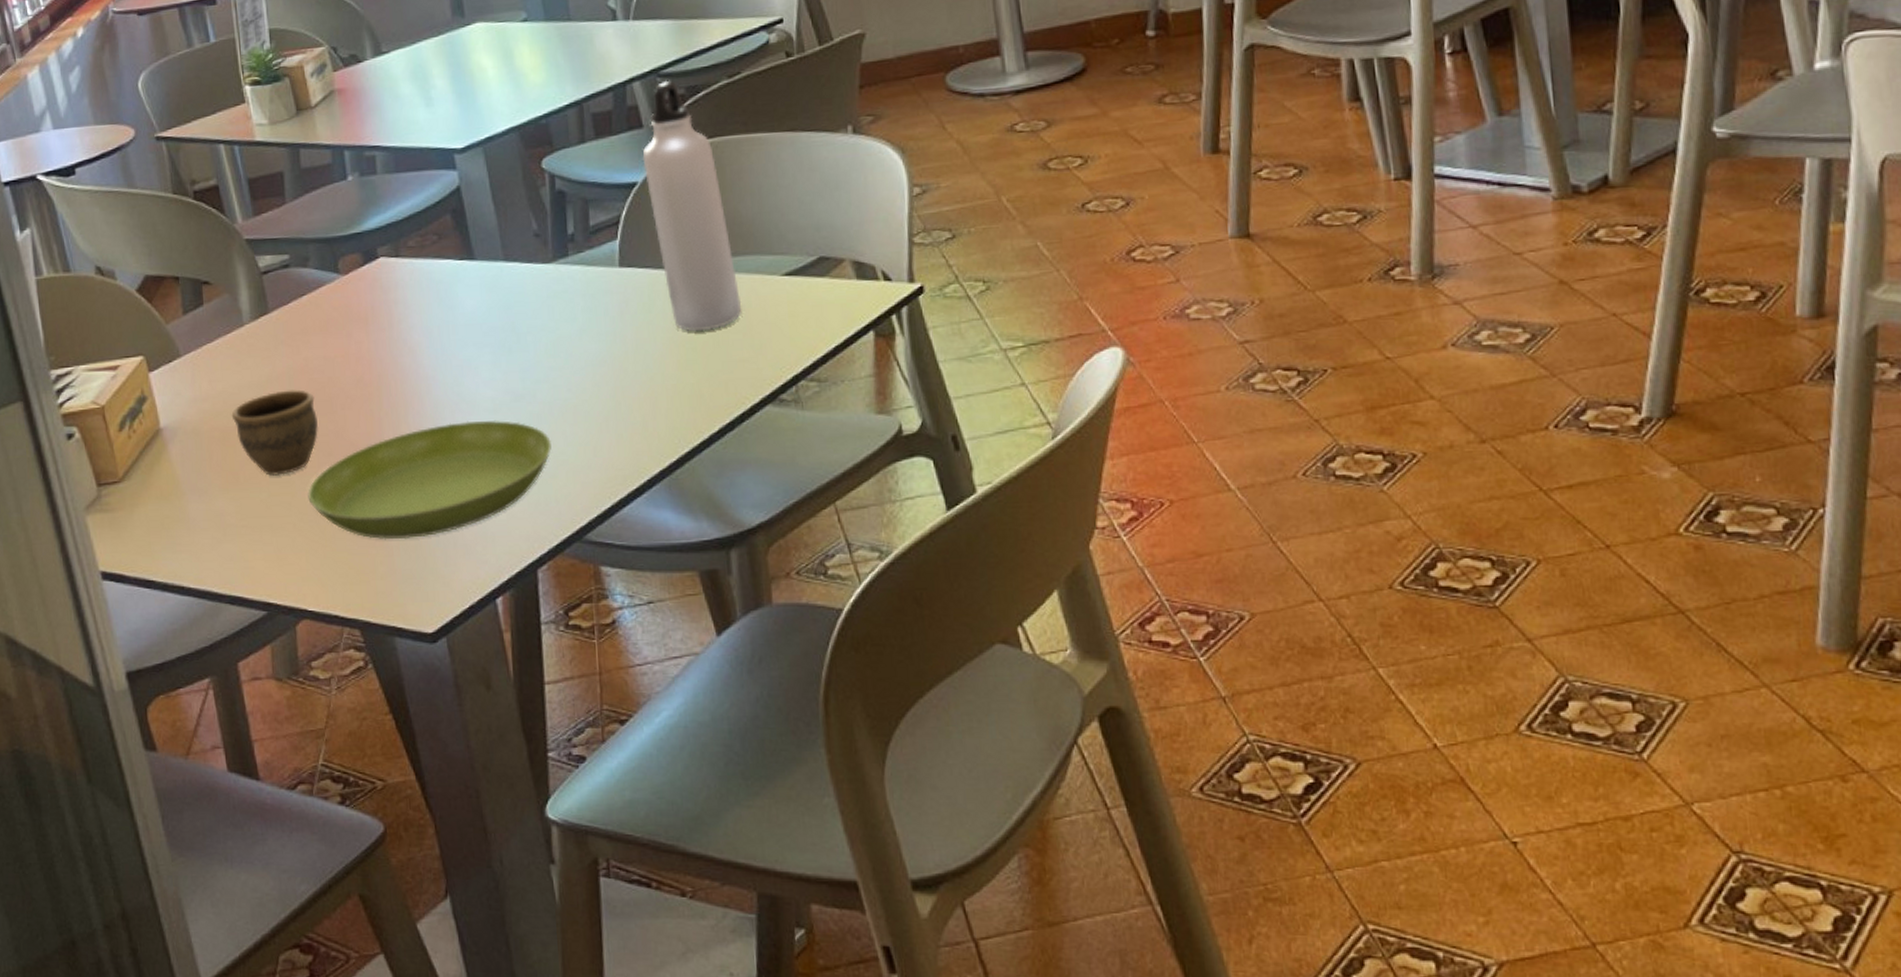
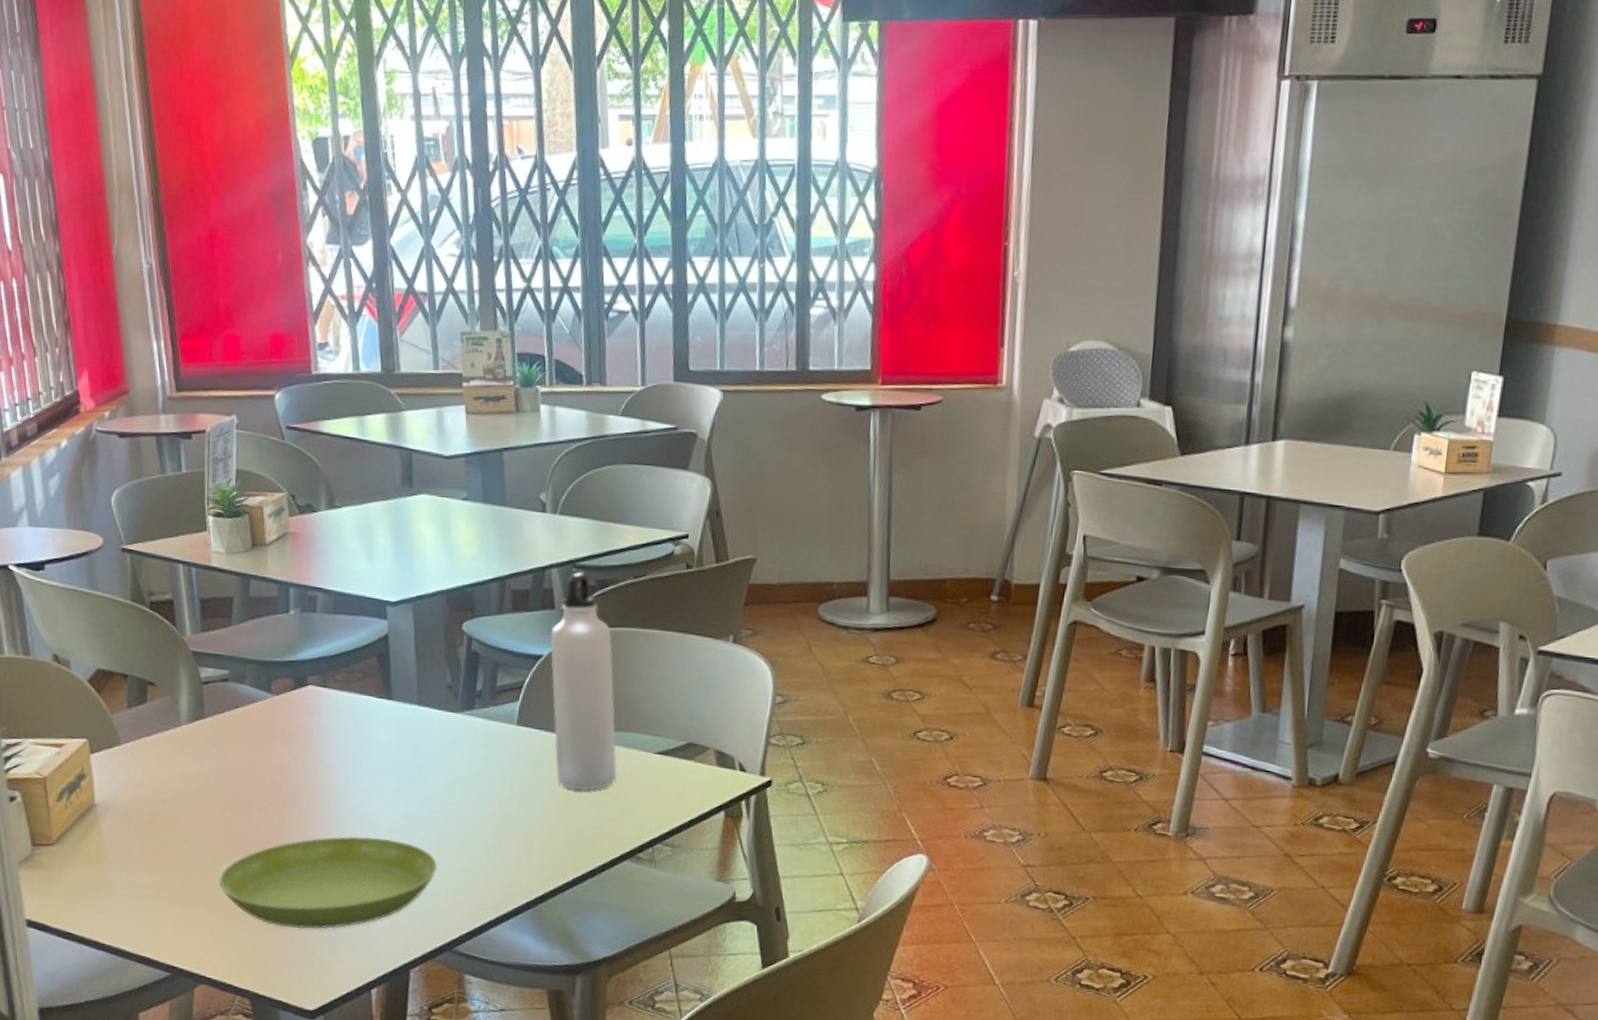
cup: present [231,390,319,476] -> none [160,787,236,860]

